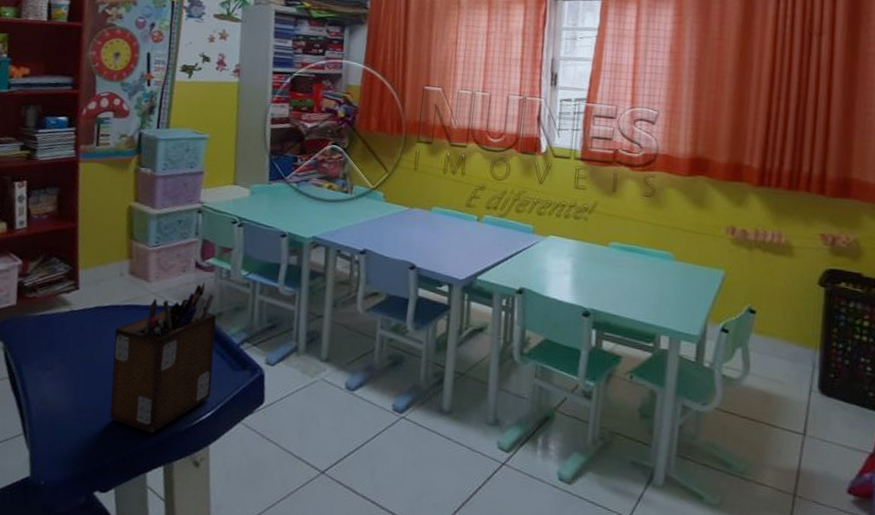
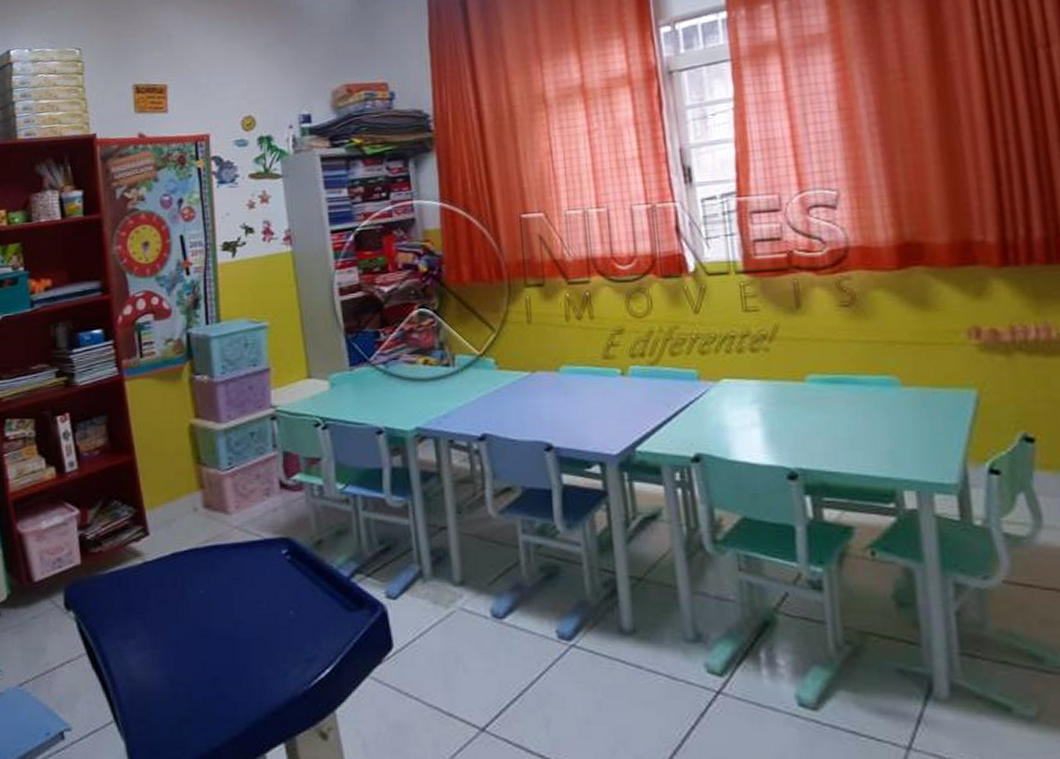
desk organizer: present [110,282,217,433] -> none [199,505,326,702]

